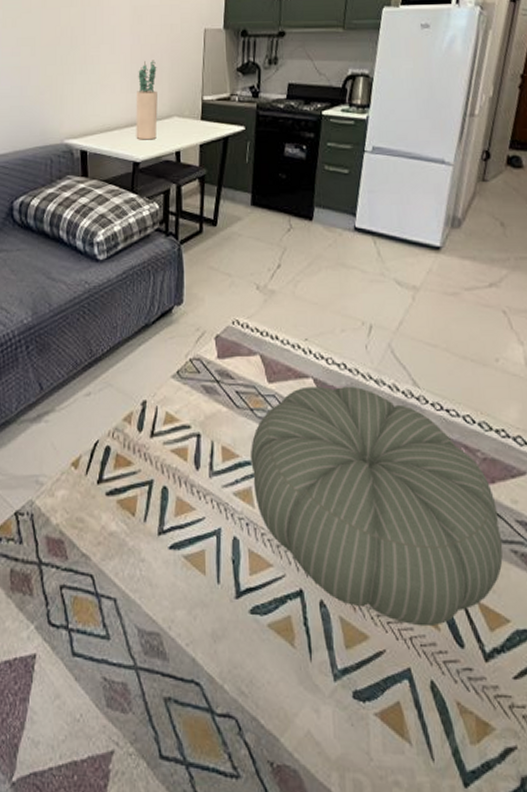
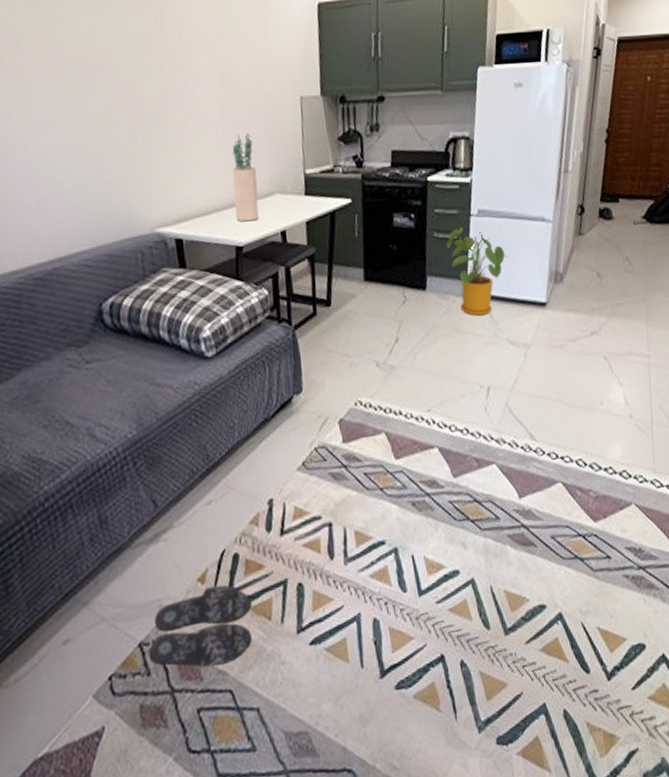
slippers: none [22,473,118,549] -> present [148,585,252,668]
pouf: present [251,386,503,627] -> none [383,449,617,664]
house plant: none [336,162,402,252] -> present [446,227,509,316]

